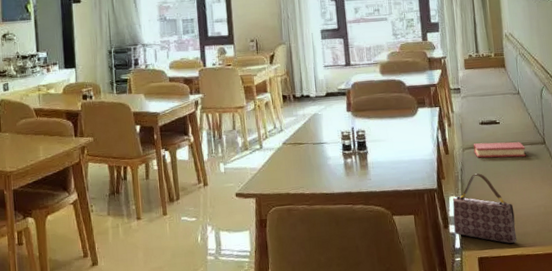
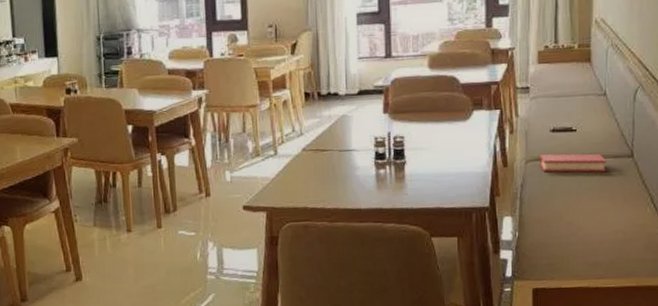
handbag: present [452,173,517,244] -> none [506,190,584,275]

